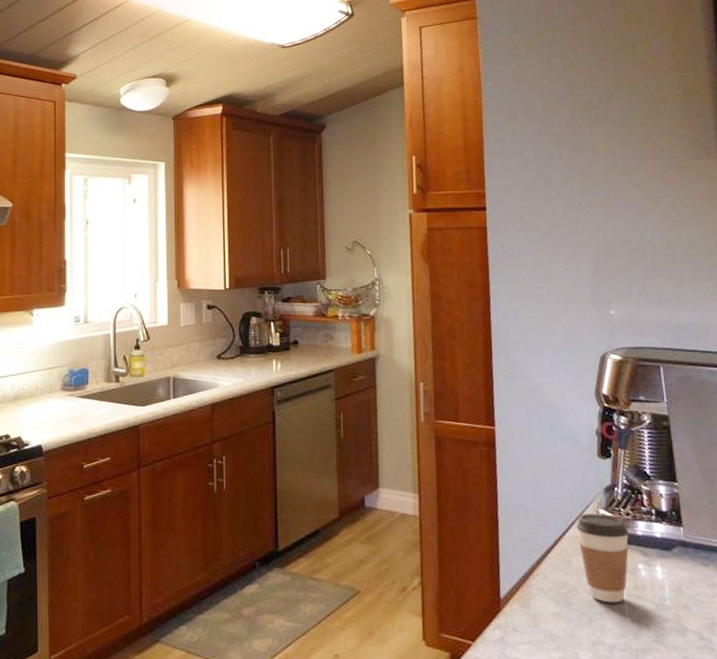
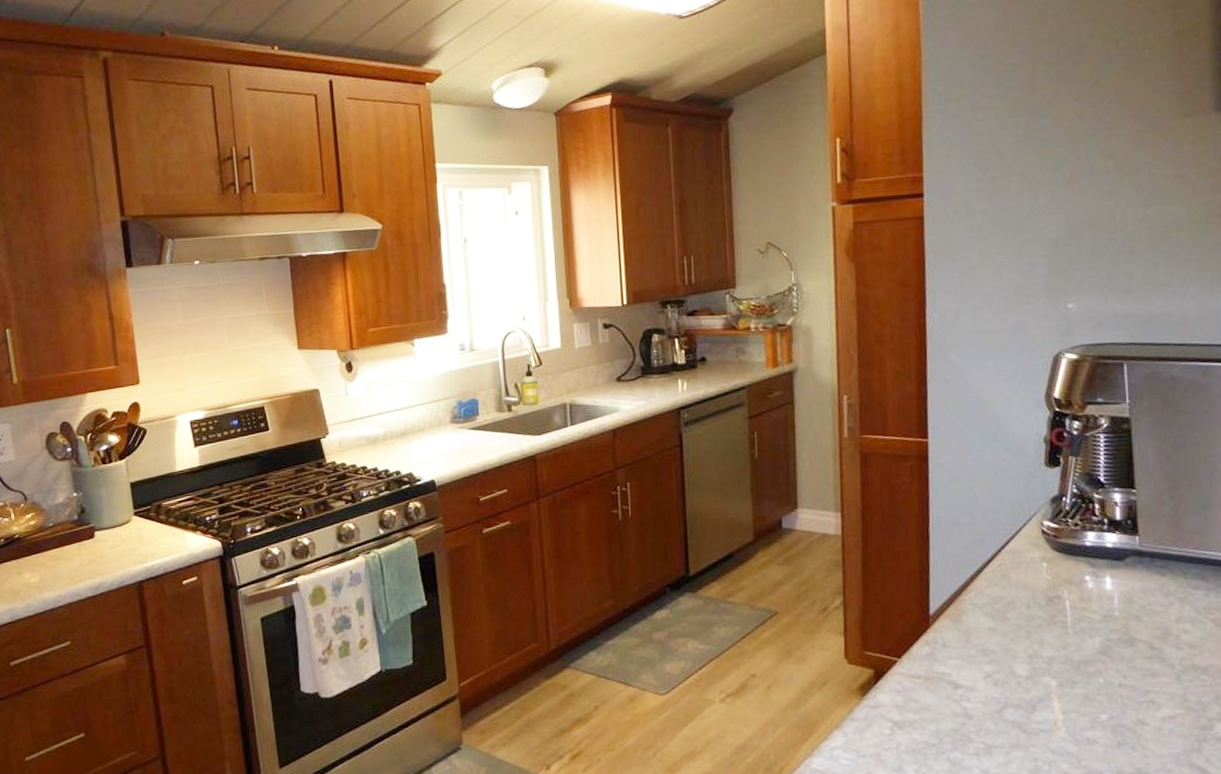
coffee cup: present [576,513,629,603] -> none [1016,525,1077,616]

